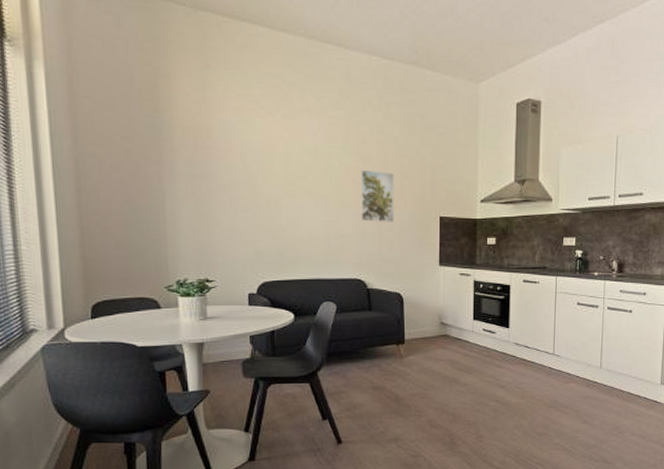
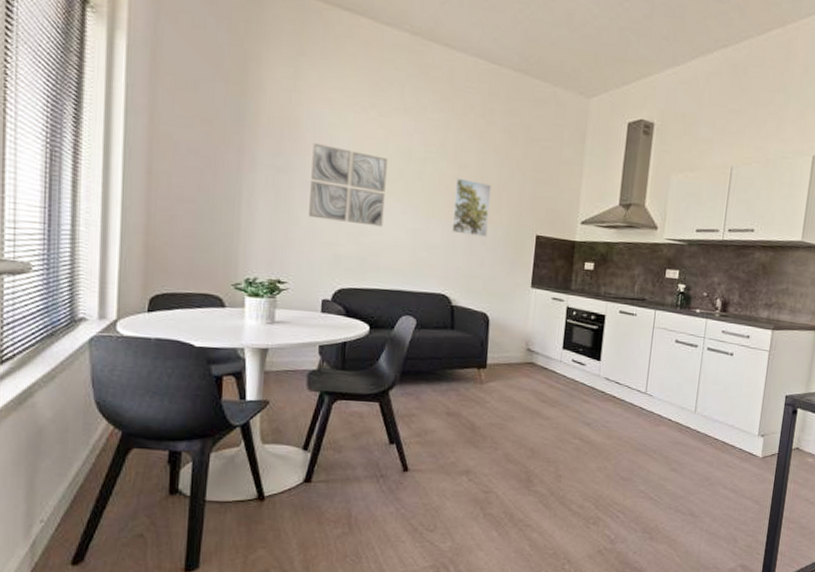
wall art: none [226,149,297,222] -> present [309,143,388,227]

